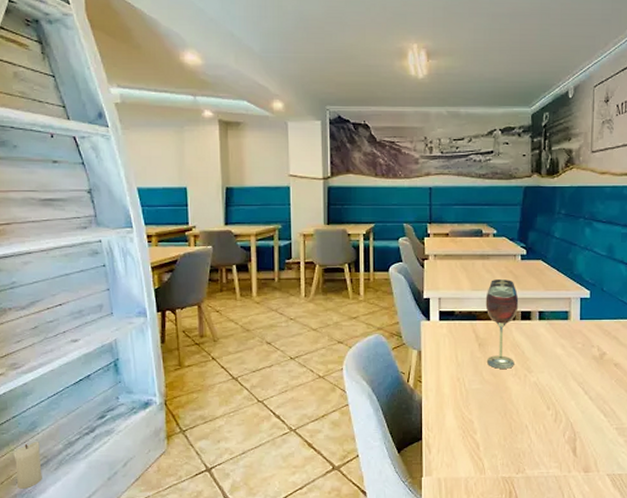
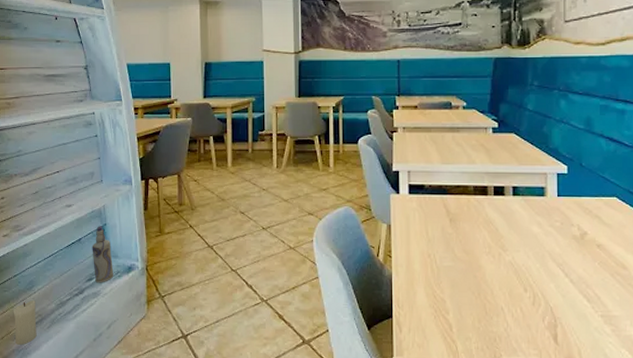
decorative bottle: none [103,361,129,421] -> present [92,226,114,283]
wineglass: present [485,280,519,369] -> none [456,153,491,246]

